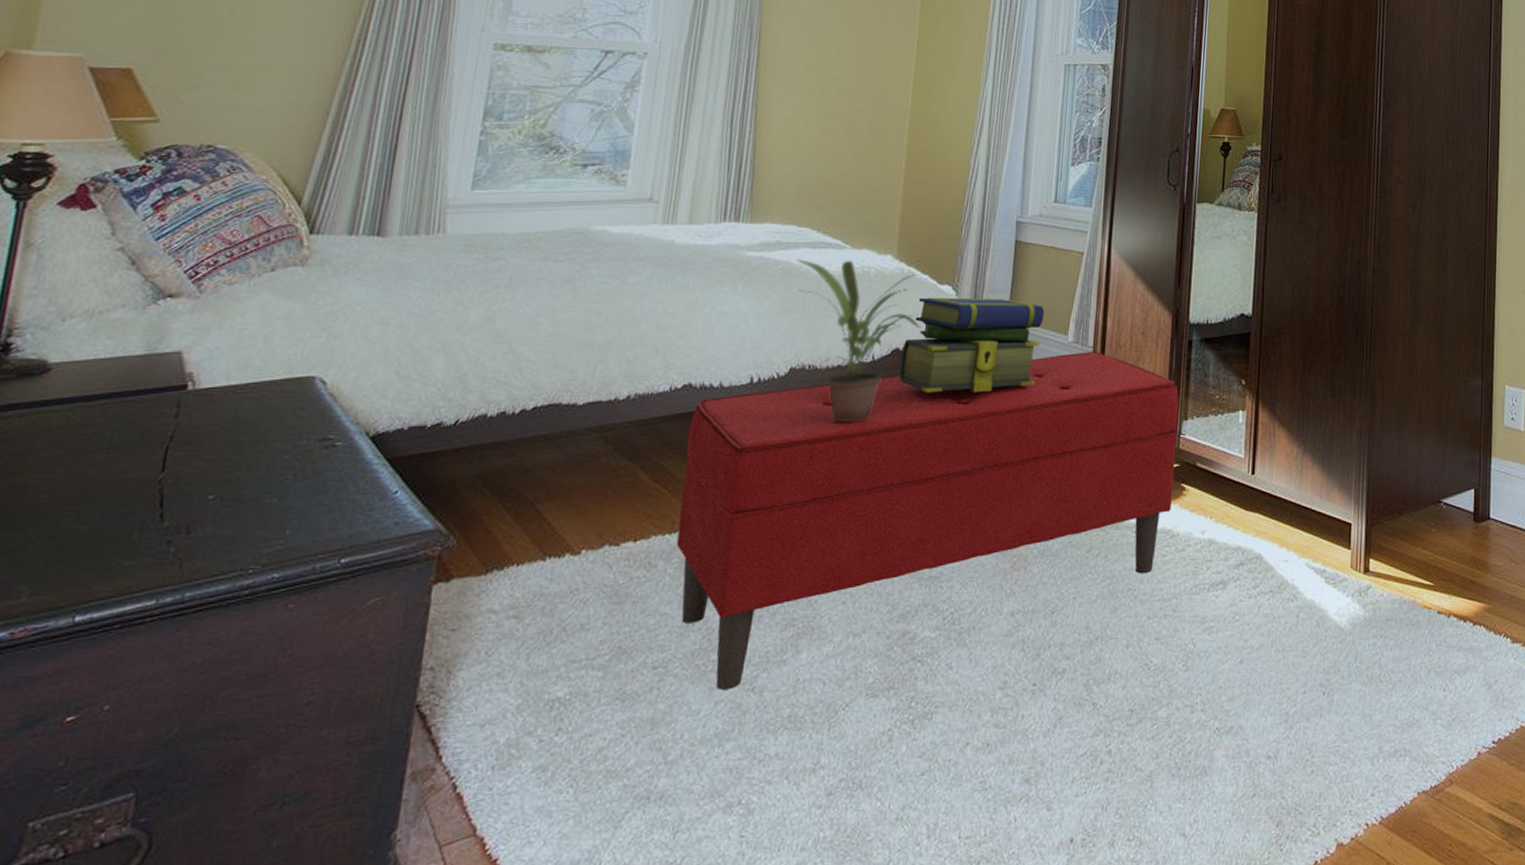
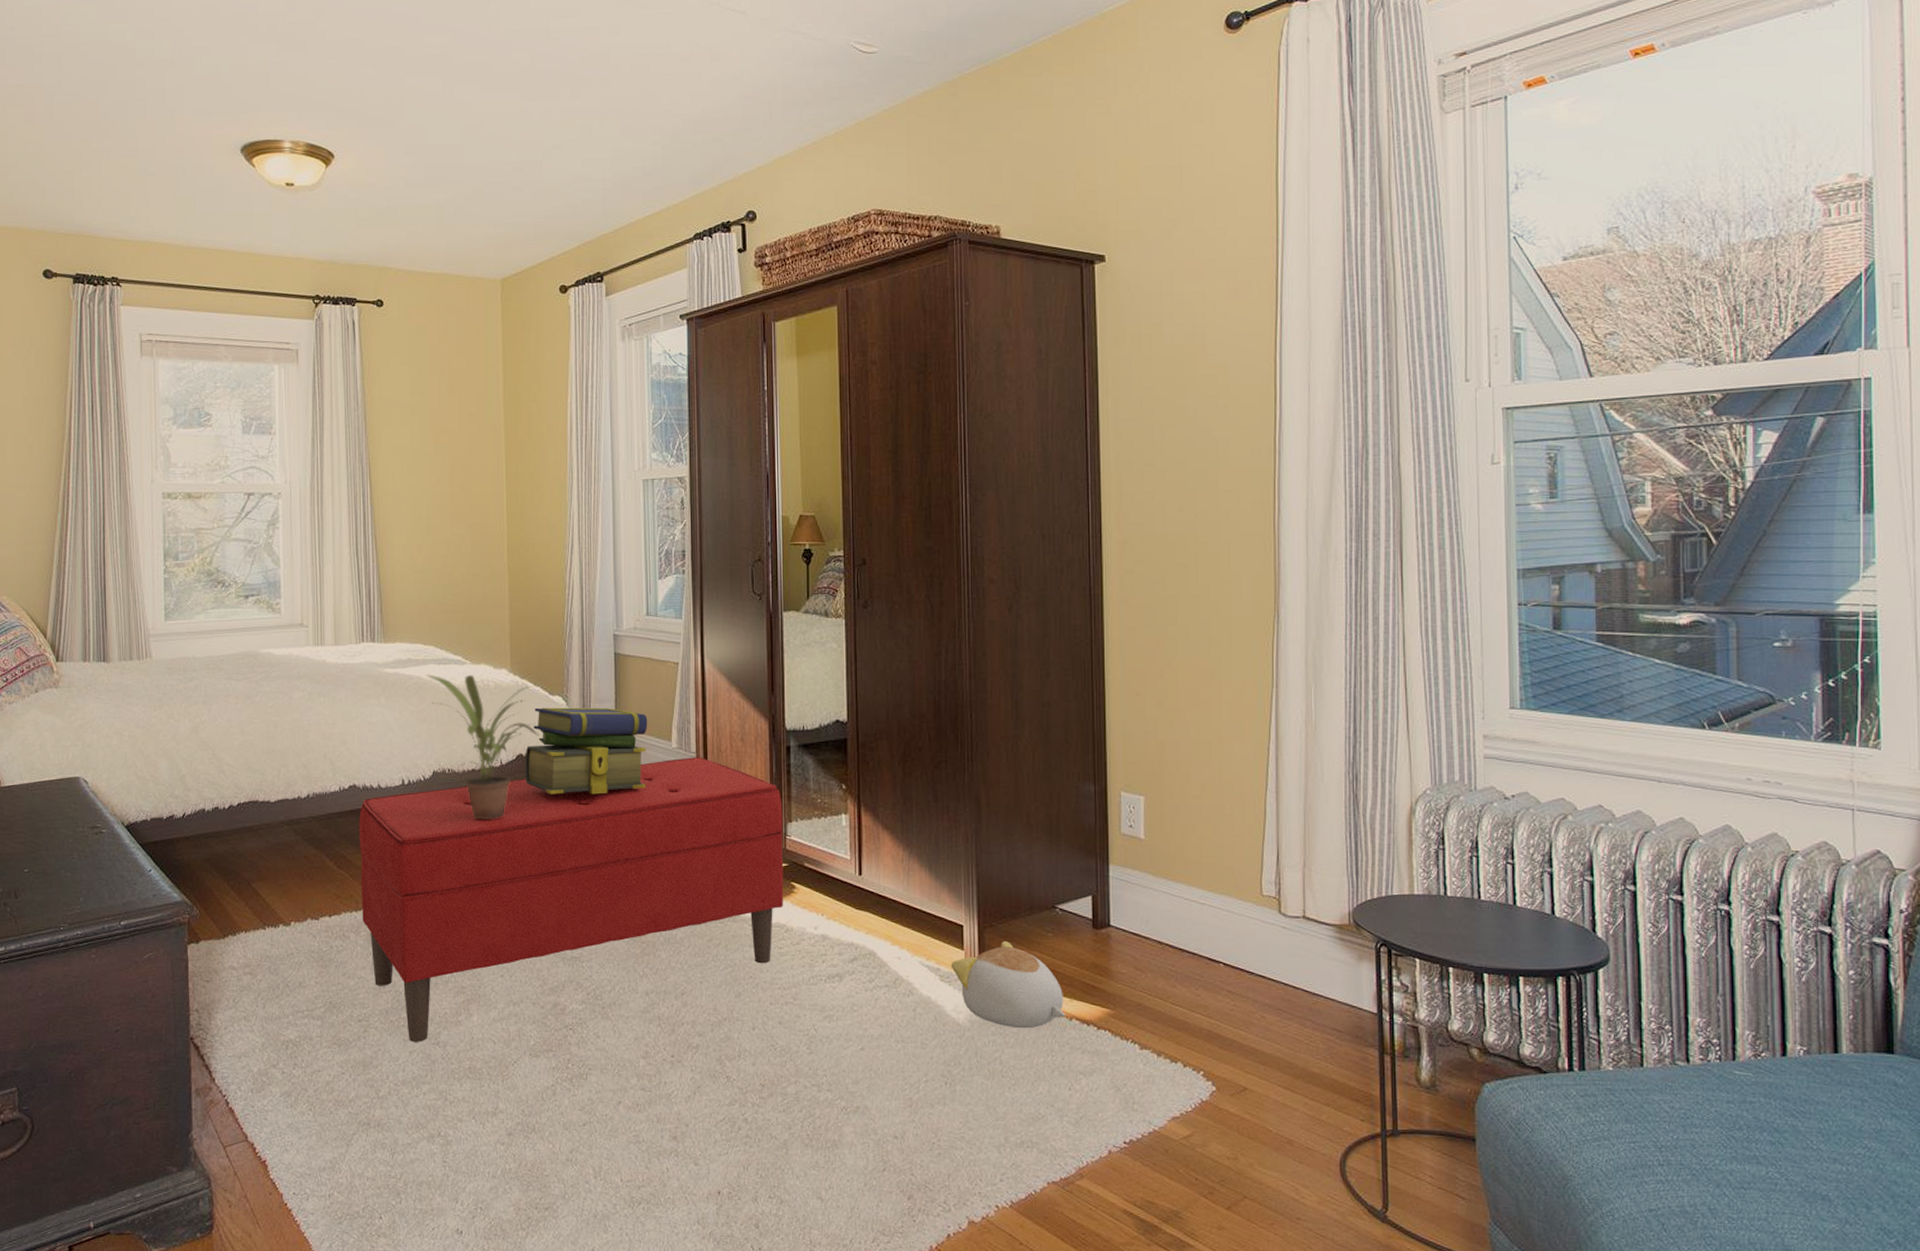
plush toy: none [1336,538,1445,629] -> present [951,941,1066,1029]

